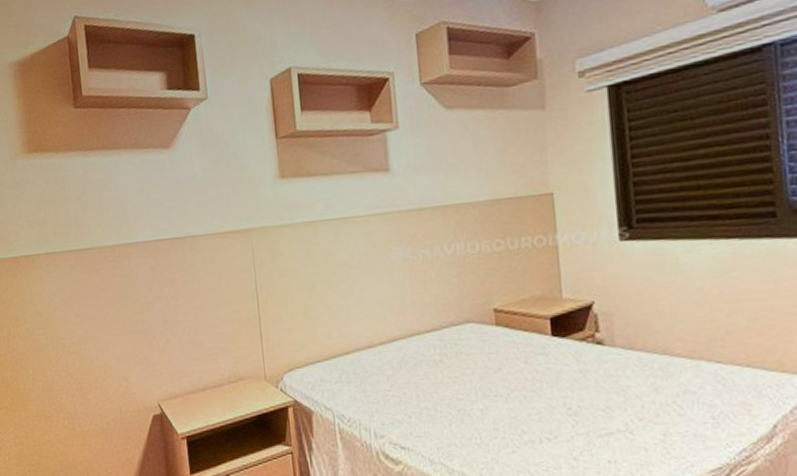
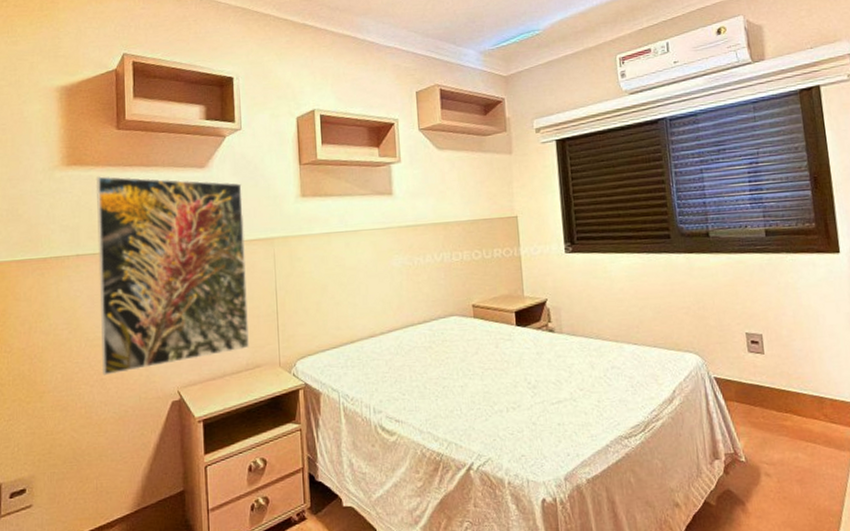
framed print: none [57,162,231,385] -> present [95,176,249,376]

